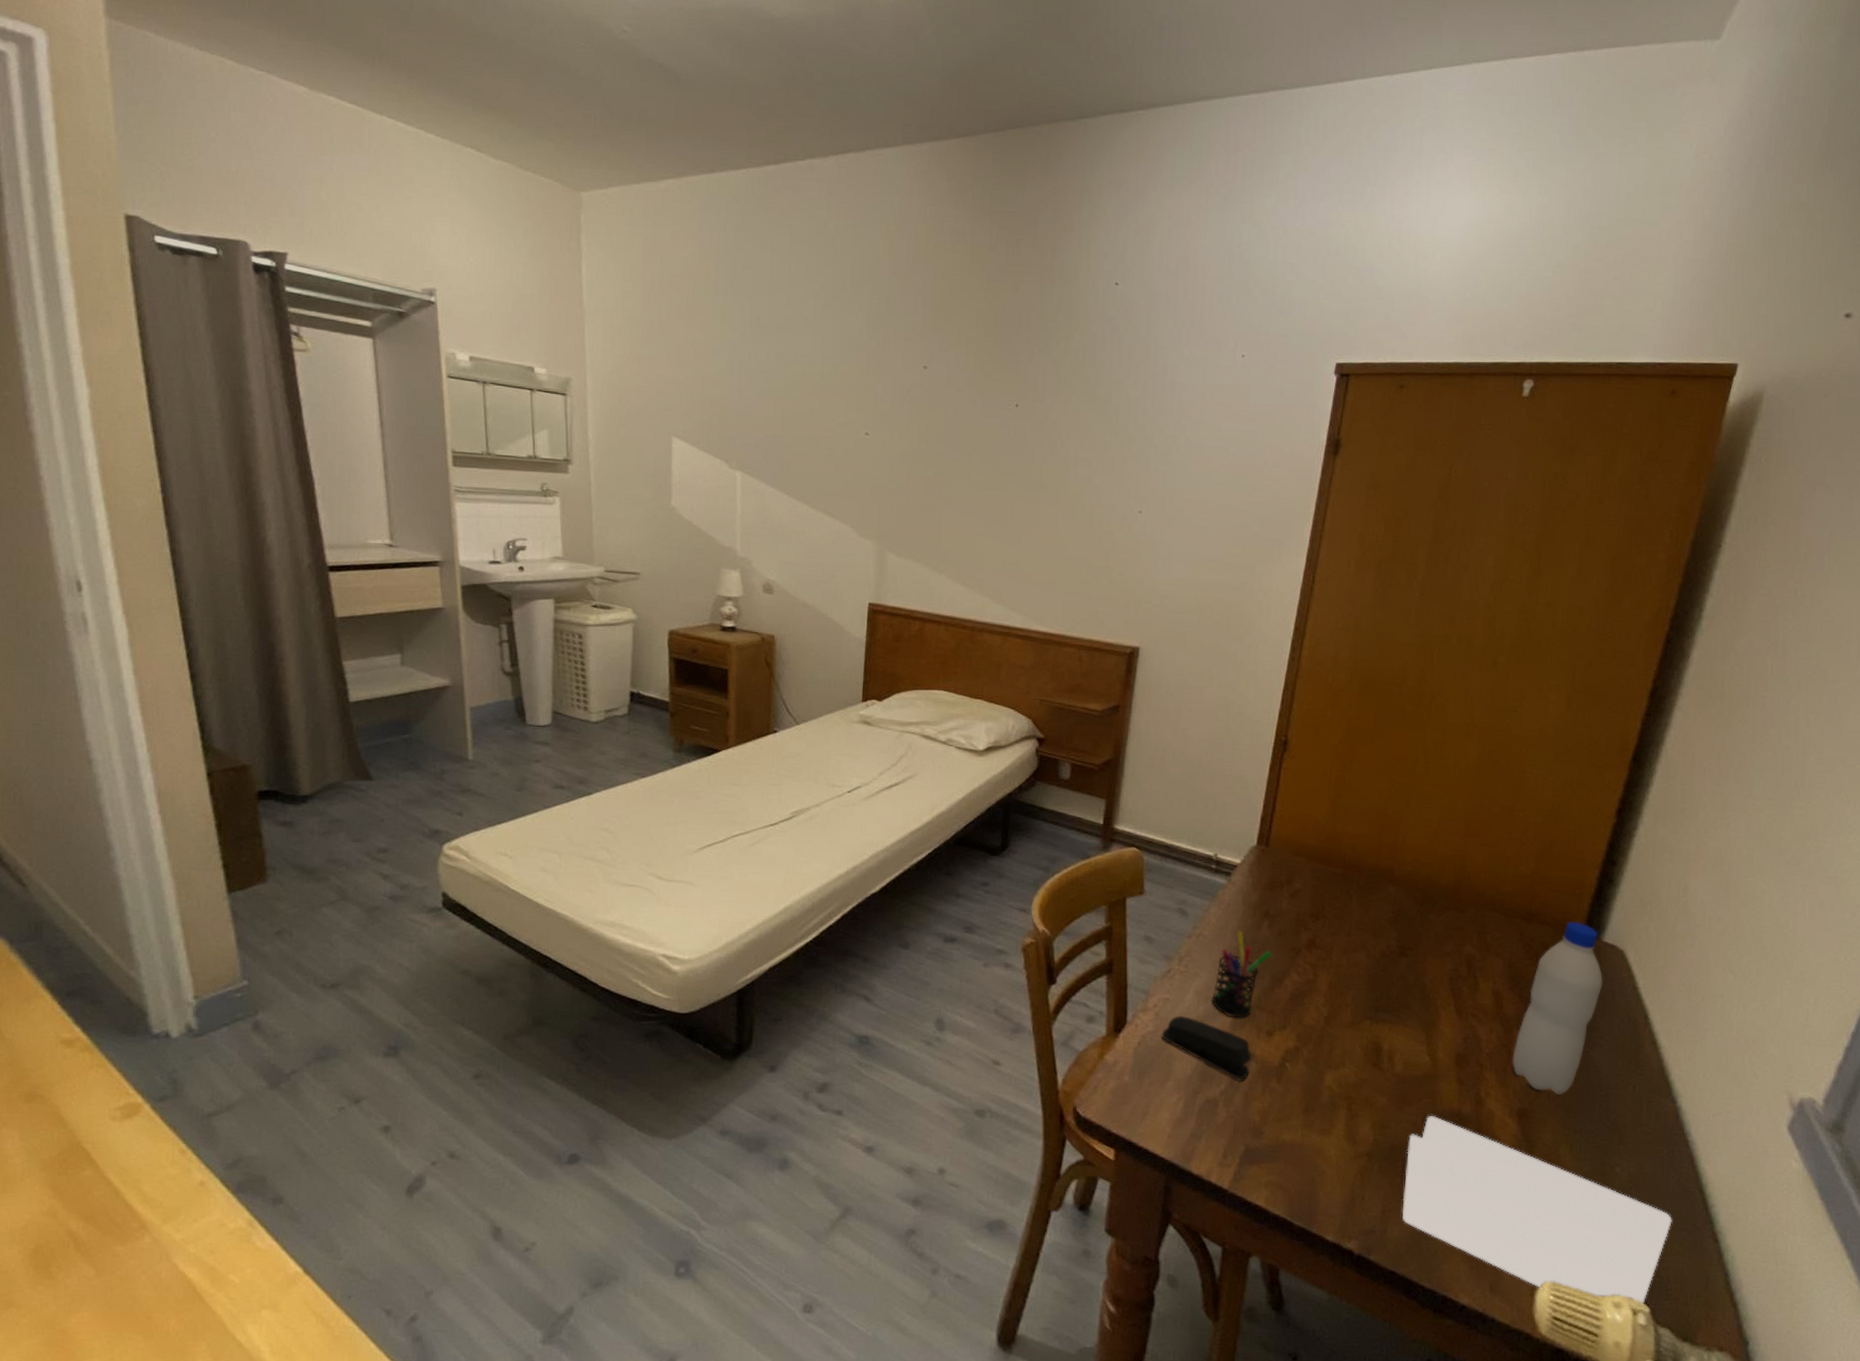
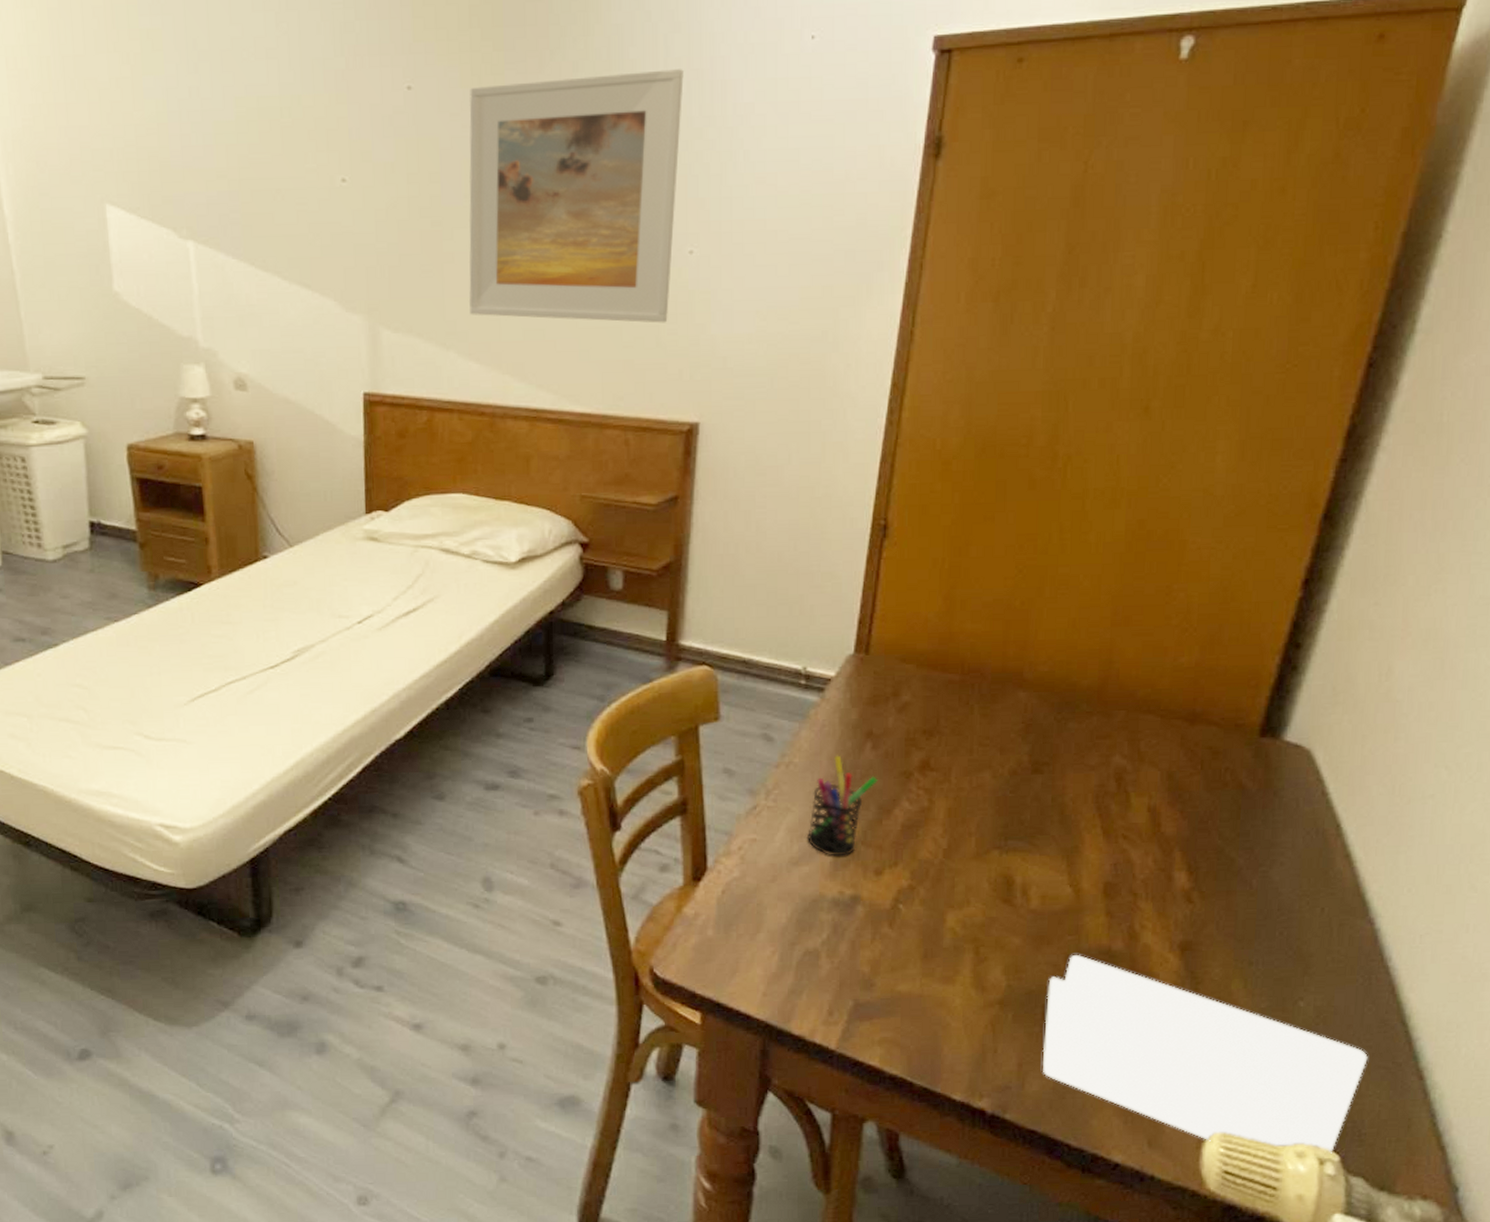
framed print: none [960,370,1142,566] -> present [469,69,684,323]
stapler: present [1161,1016,1251,1080] -> none [749,858,857,927]
water bottle: present [1512,922,1603,1095] -> none [1173,720,1284,923]

